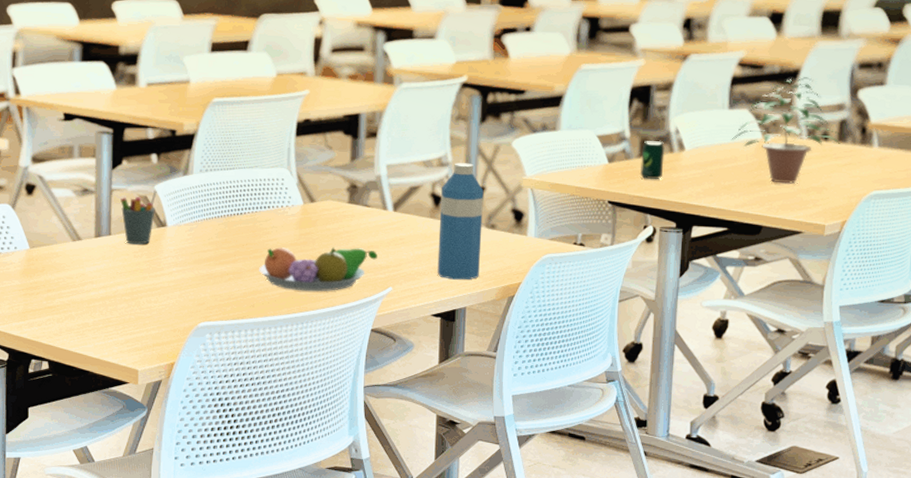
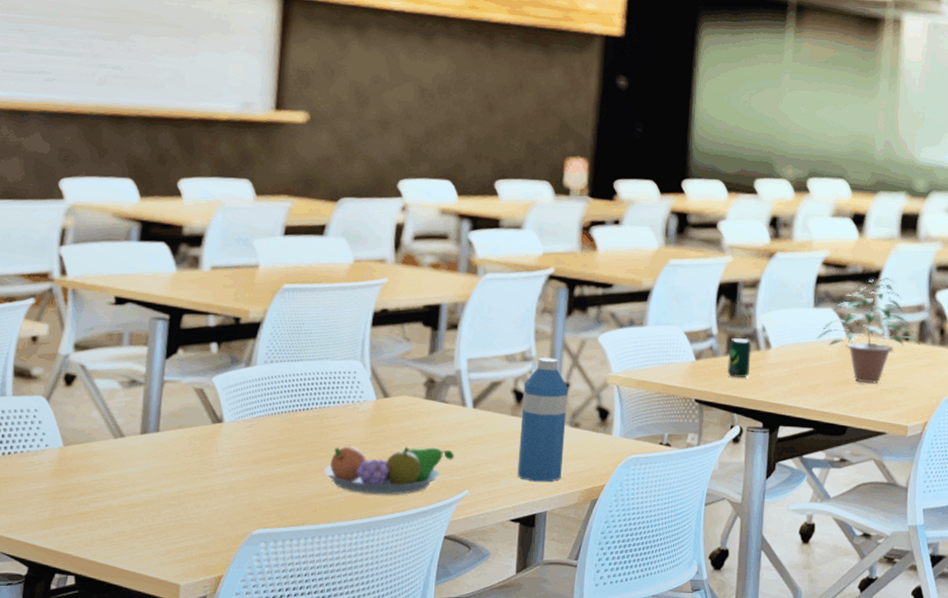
pen holder: present [120,190,157,245] -> none [172,382,215,443]

